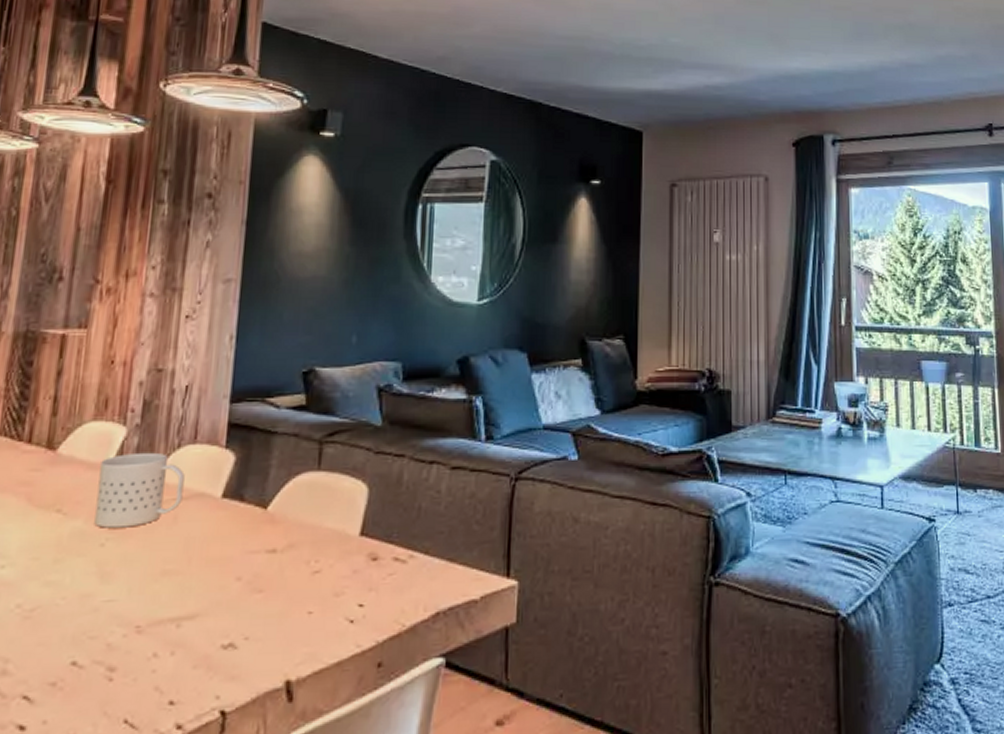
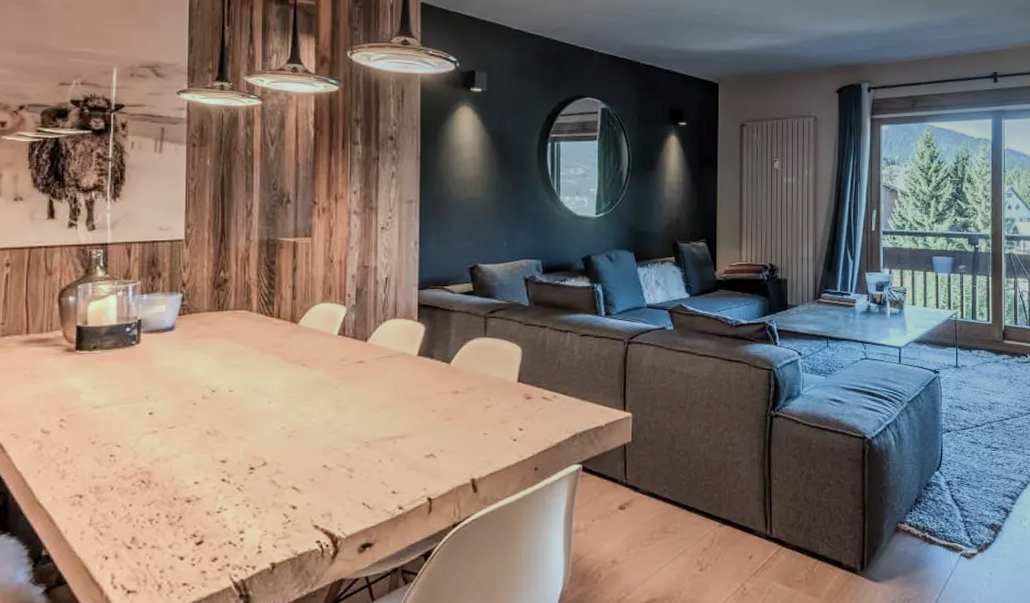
mug: present [94,452,185,528] -> none [330,324,390,377]

